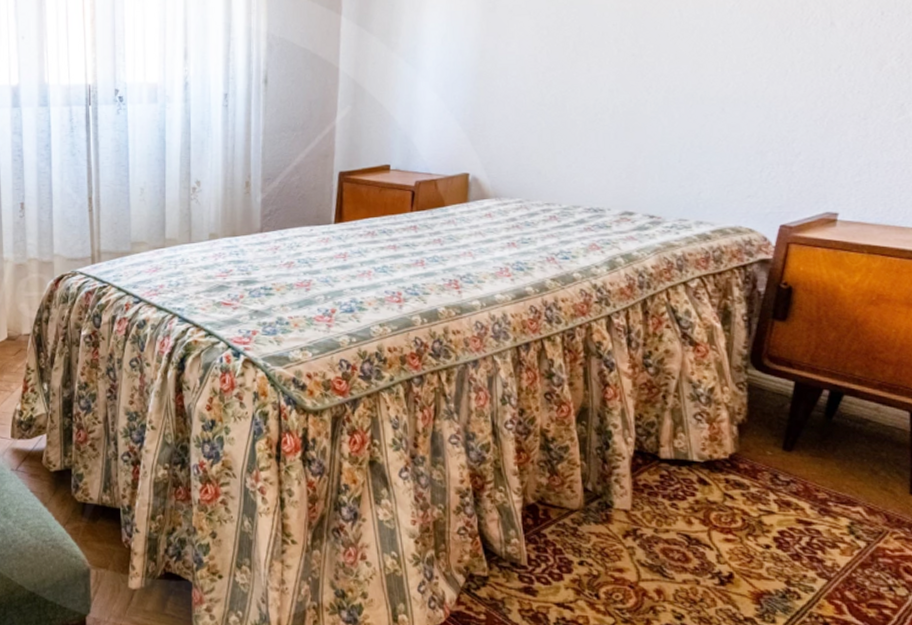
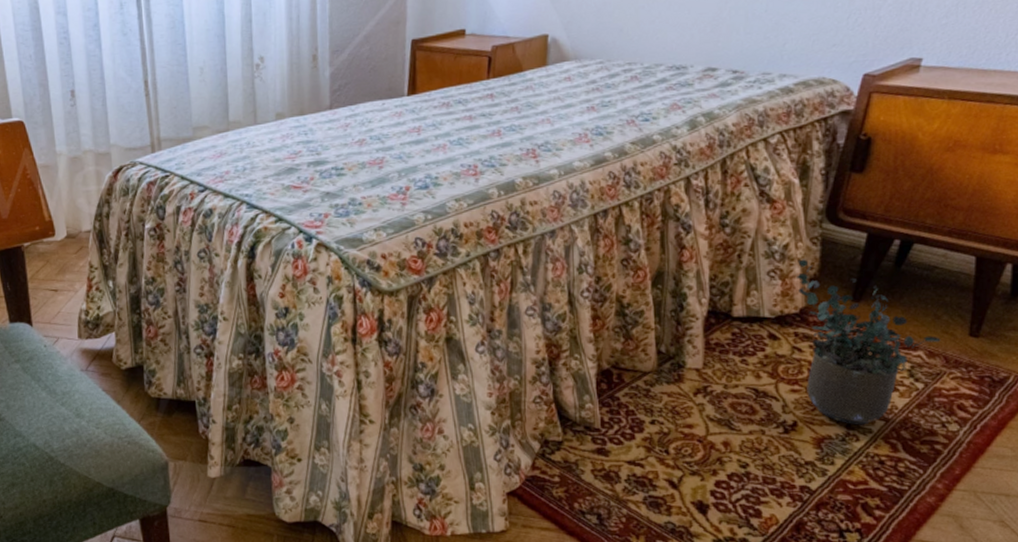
potted plant: none [724,404,880,582] -> present [797,259,941,425]

